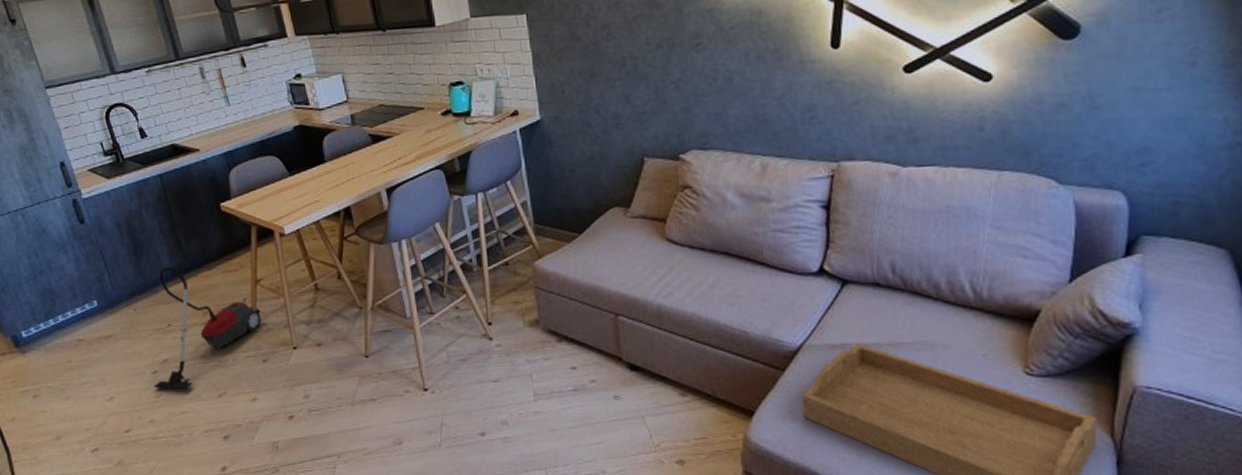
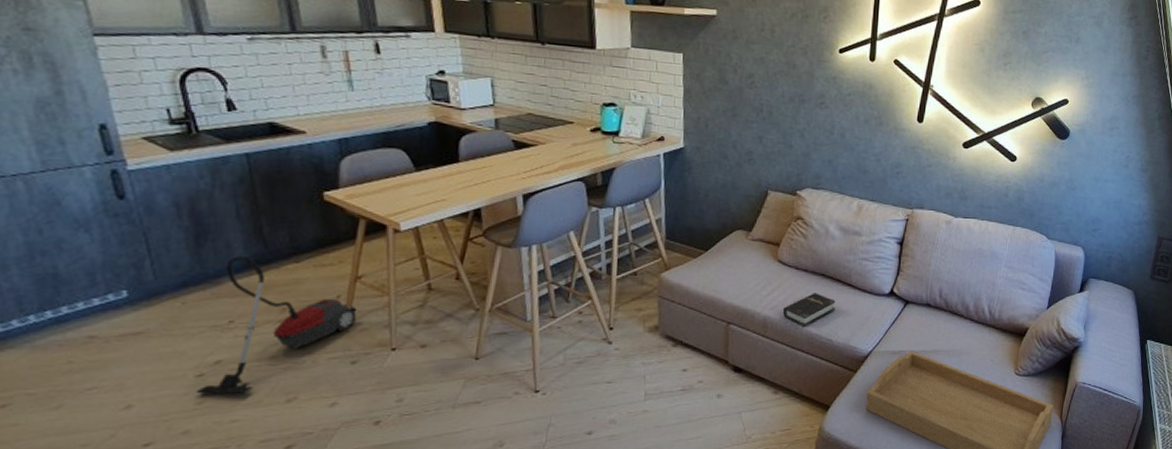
hardback book: none [679,275,747,316] -> present [782,293,836,327]

